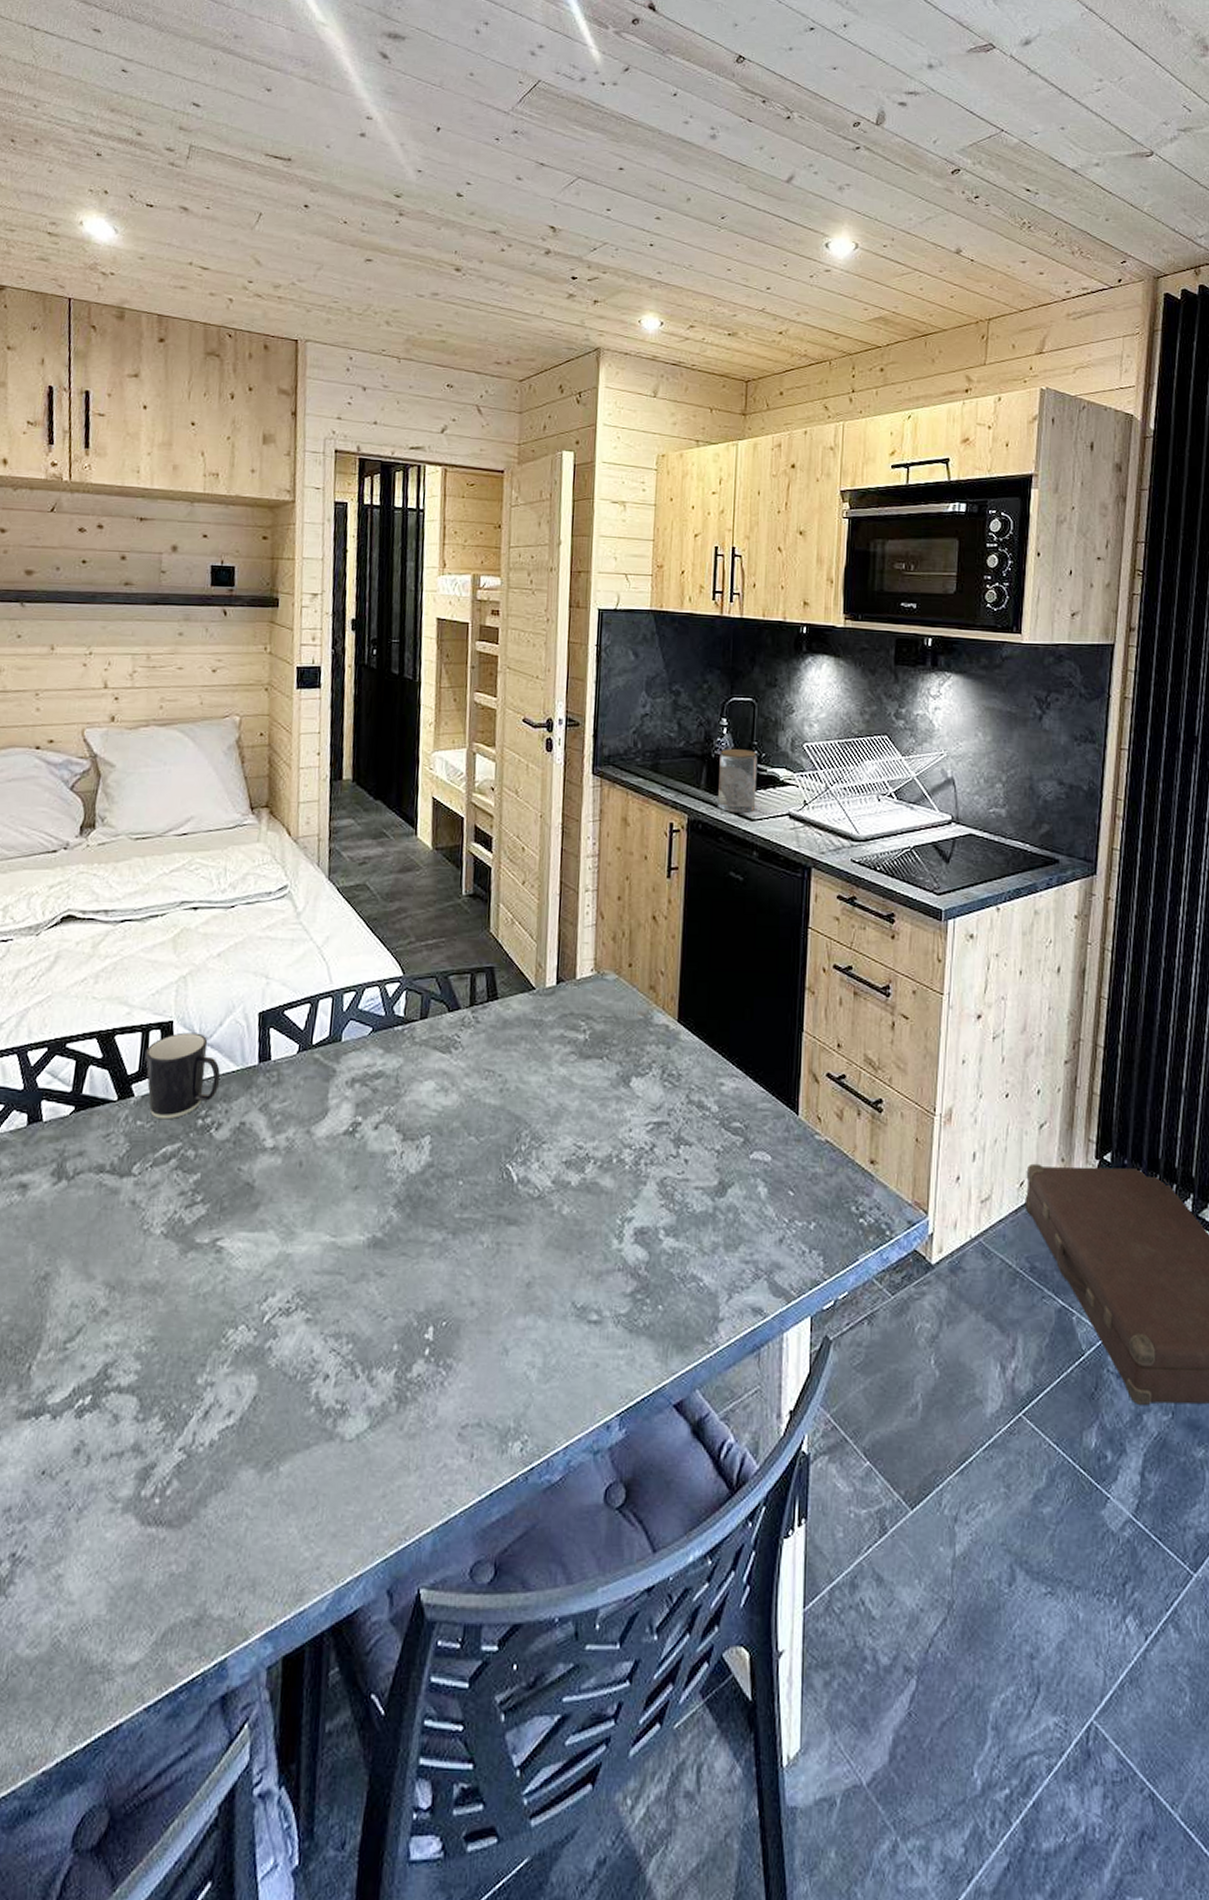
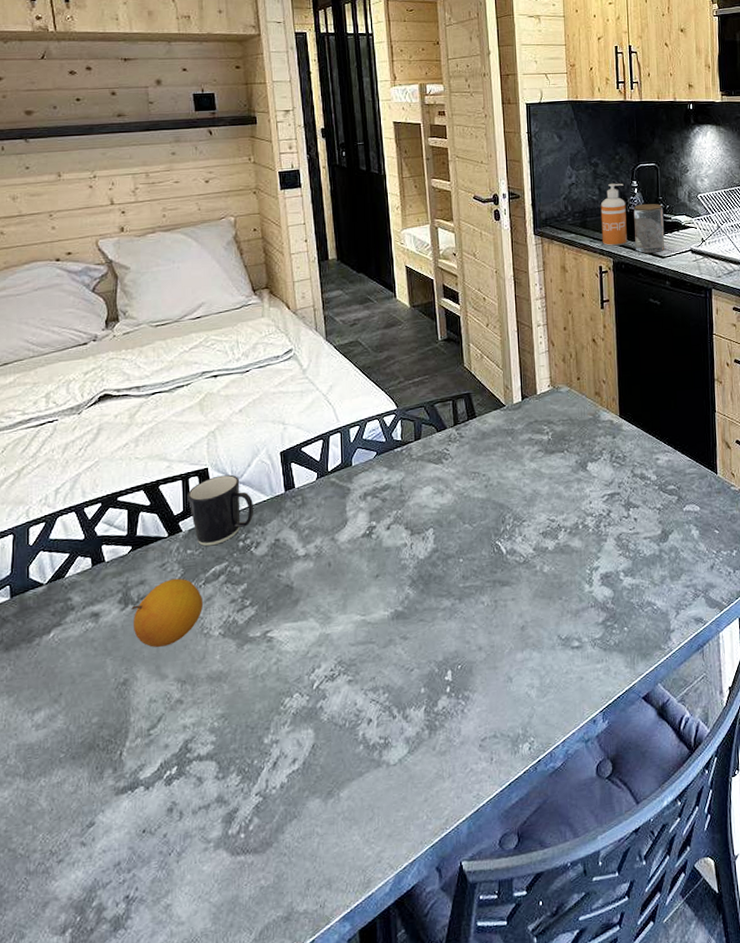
fruit: none [63,1154,147,1238] -> present [131,578,203,648]
soap dispenser: none [676,718,710,799] -> present [600,183,628,246]

